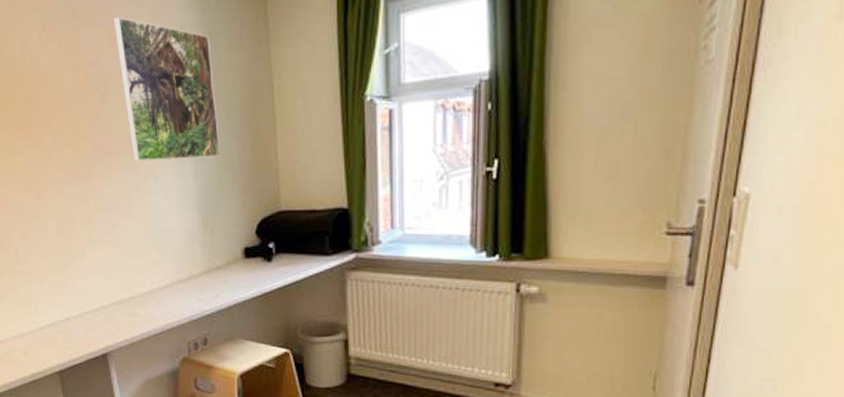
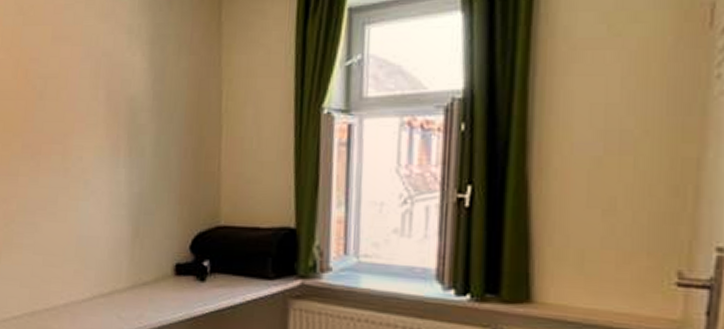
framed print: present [113,17,221,162] -> none [60,16,159,164]

